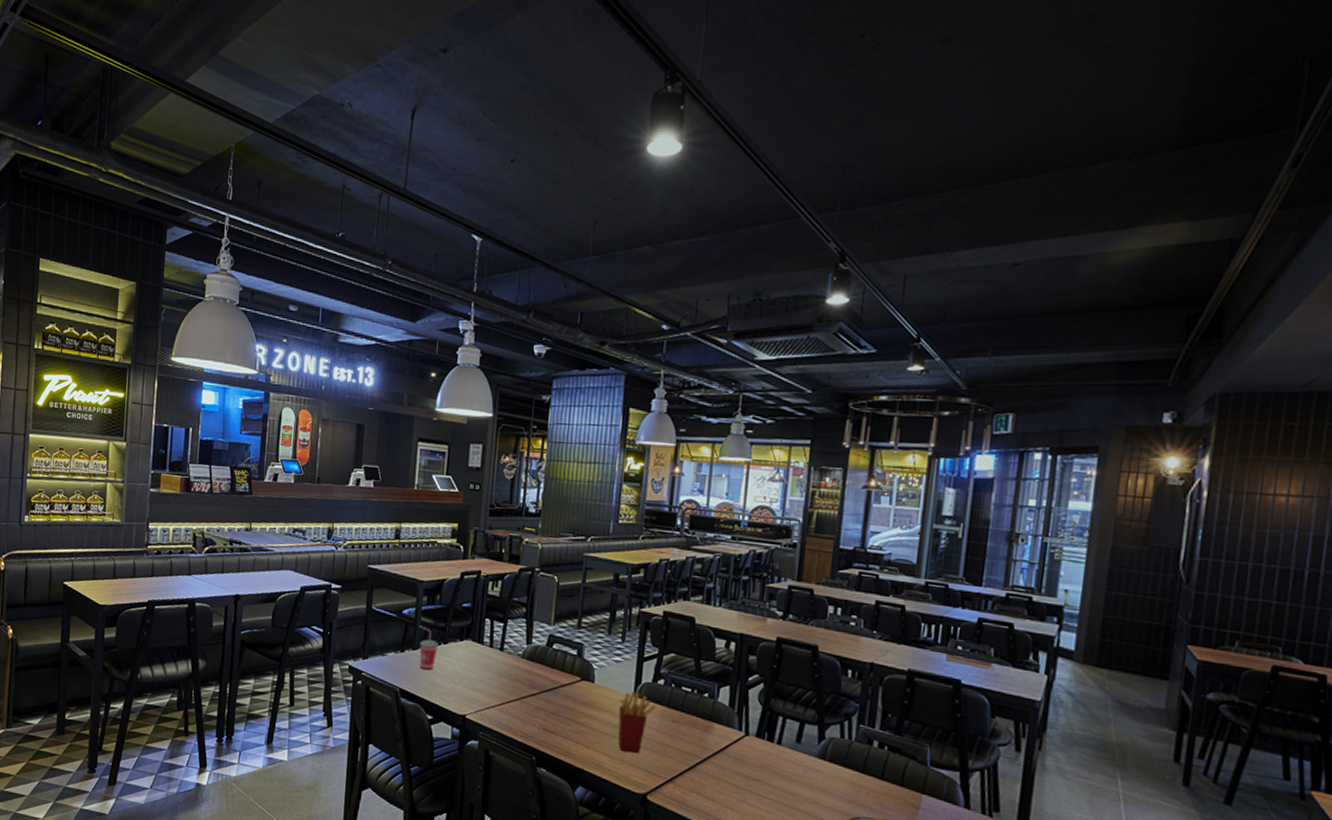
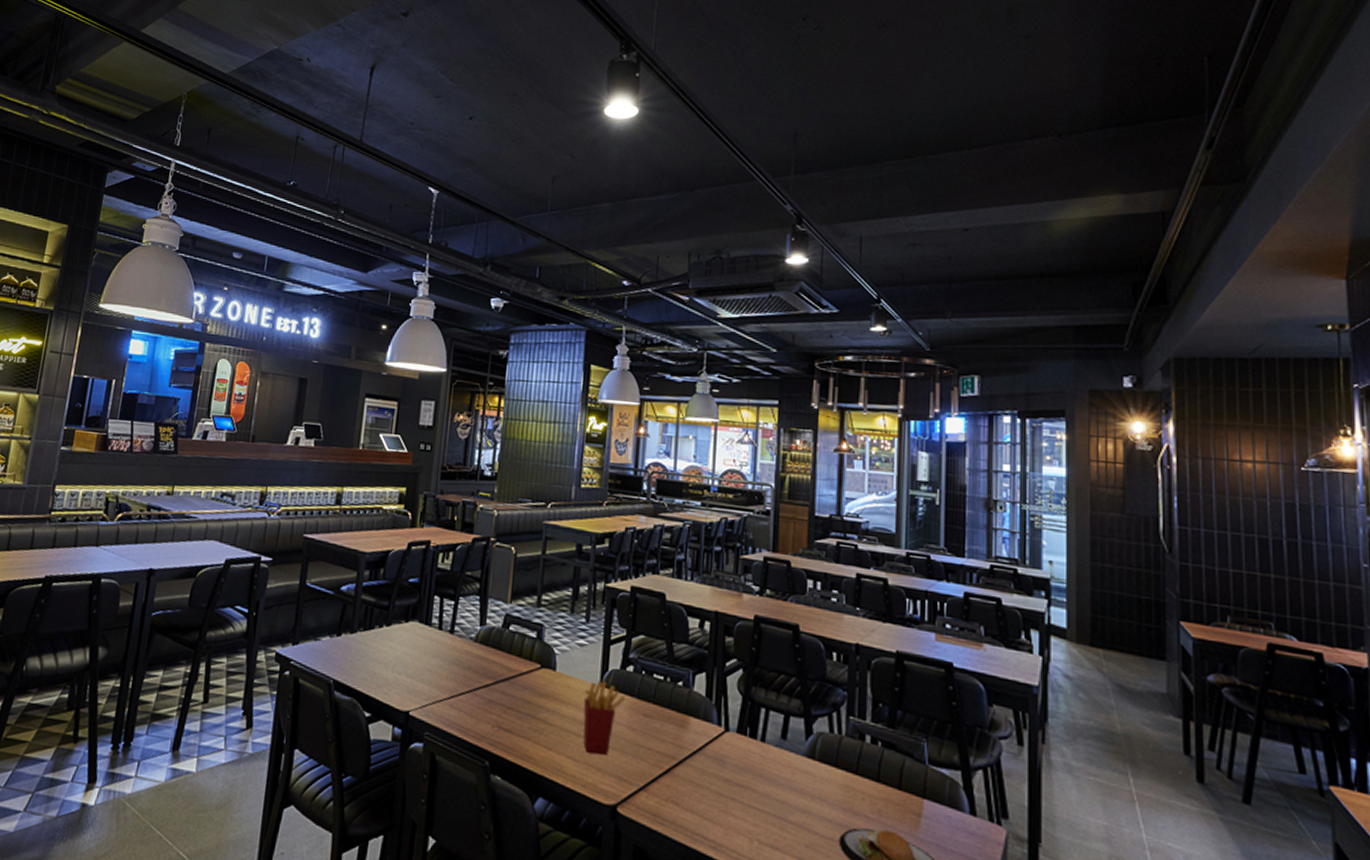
beverage cup: present [419,625,439,670] -> none [357,604,381,657]

